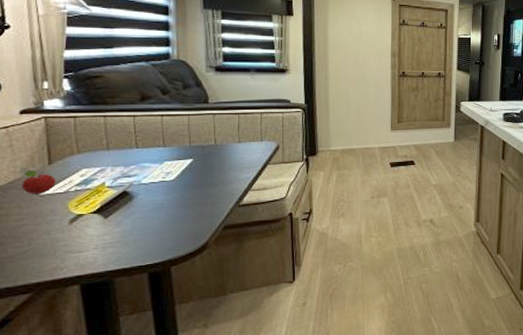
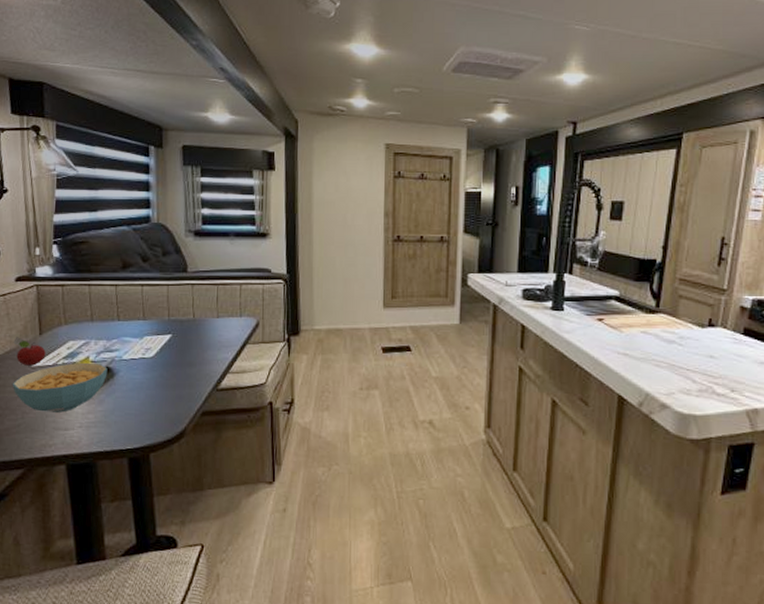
cereal bowl: none [16,188,125,237] -> present [12,362,108,413]

